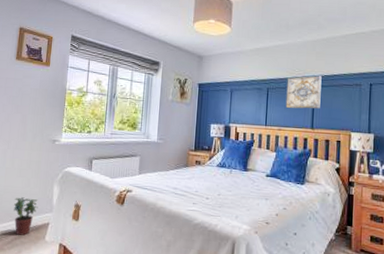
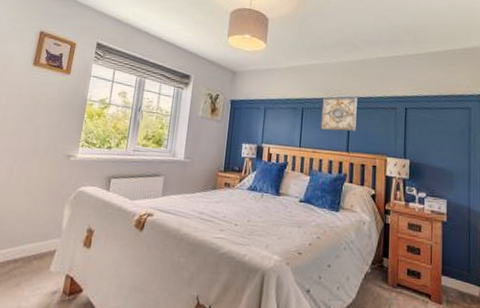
potted plant: present [14,197,38,236] -> none [15,219,45,265]

